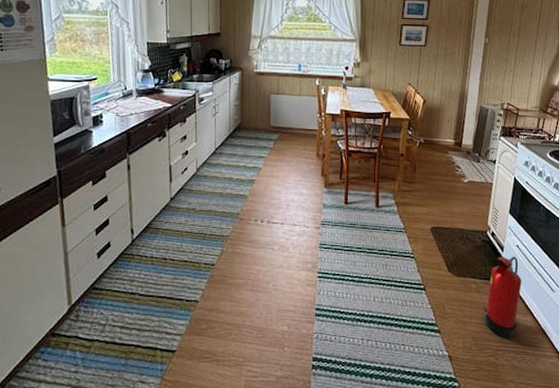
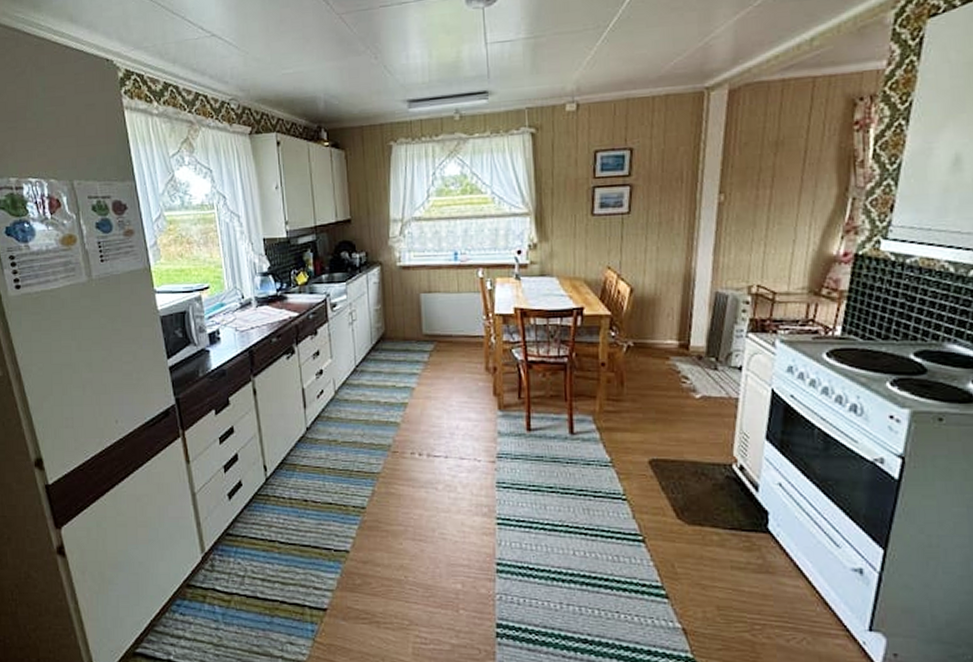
fire extinguisher: present [484,256,522,338] -> none [732,498,788,609]

